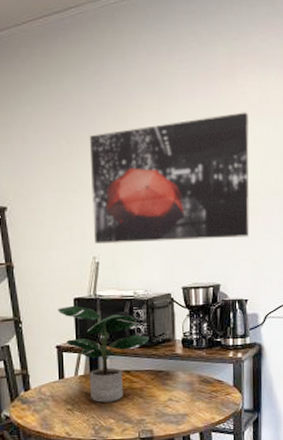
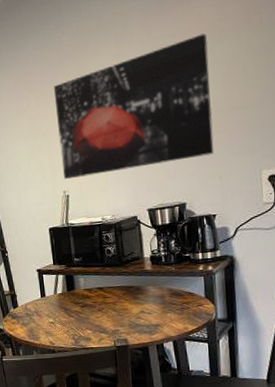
potted plant: present [58,305,150,403] -> none [36,234,119,316]

